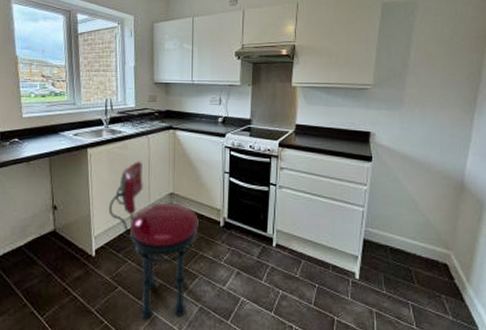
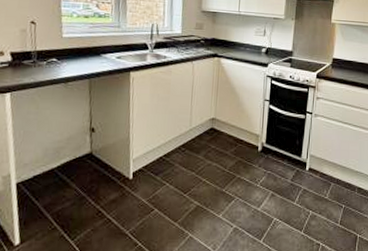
stool: present [108,161,198,320] -> none [148,86,238,241]

